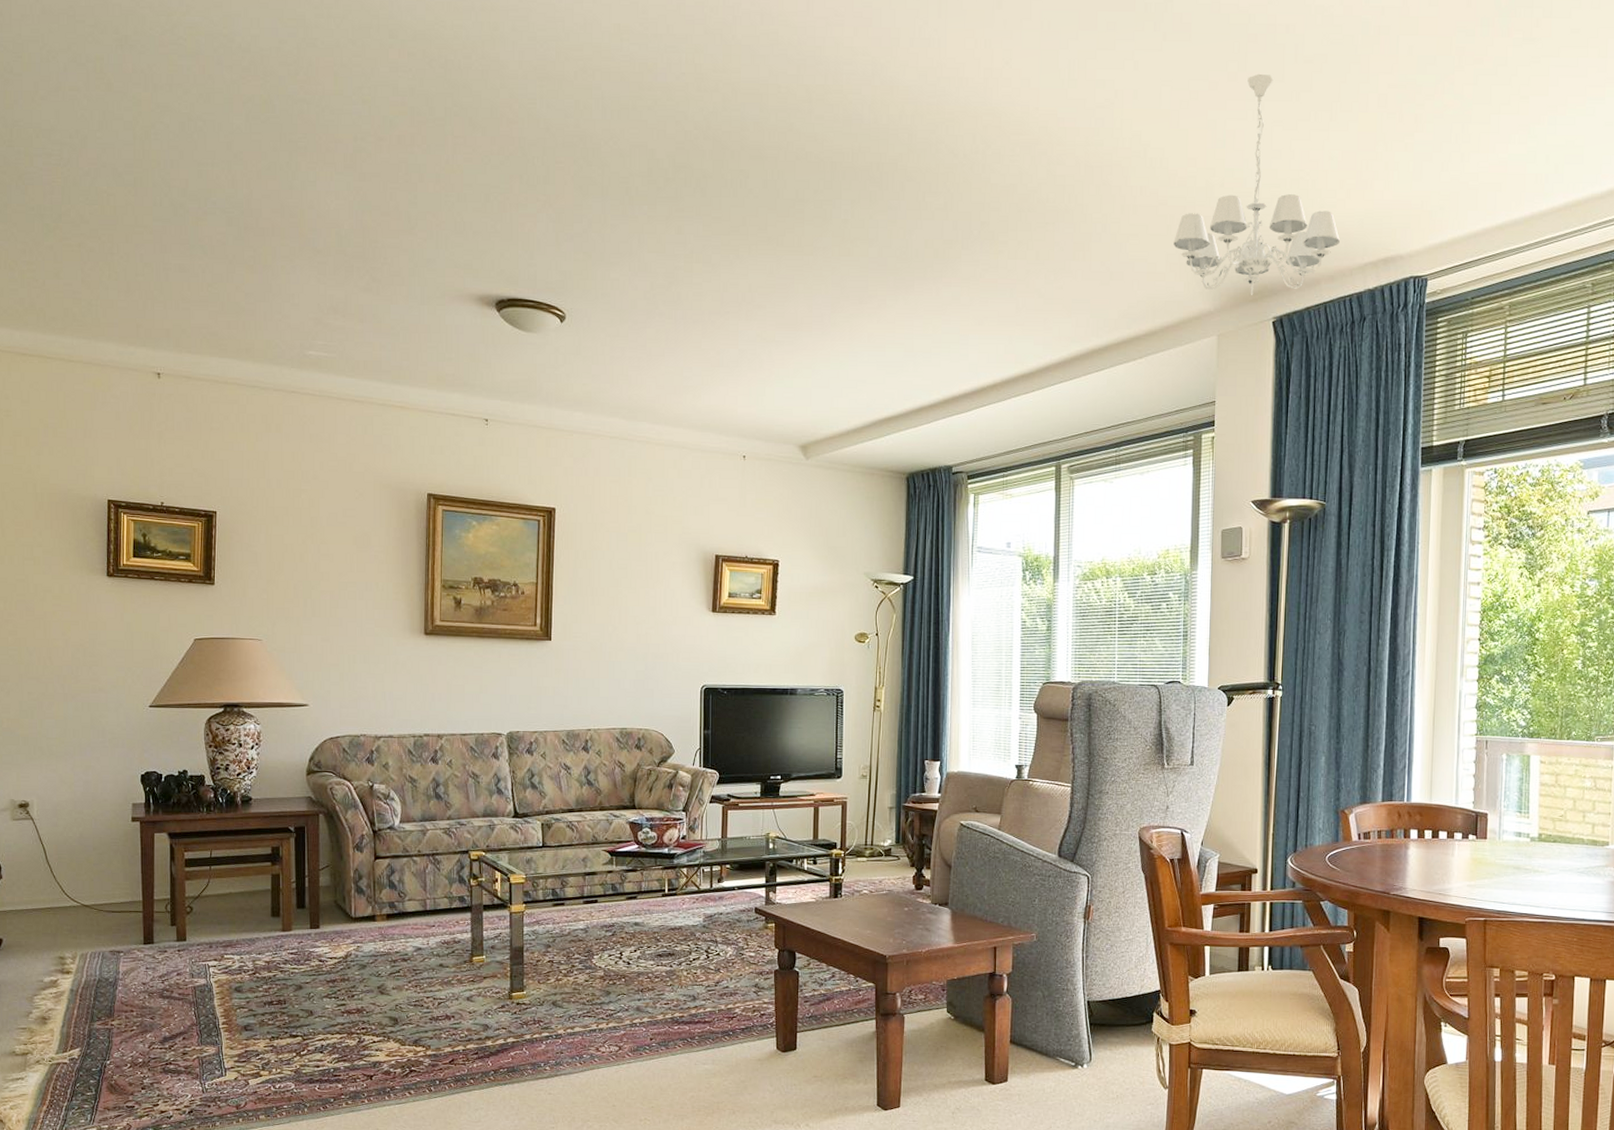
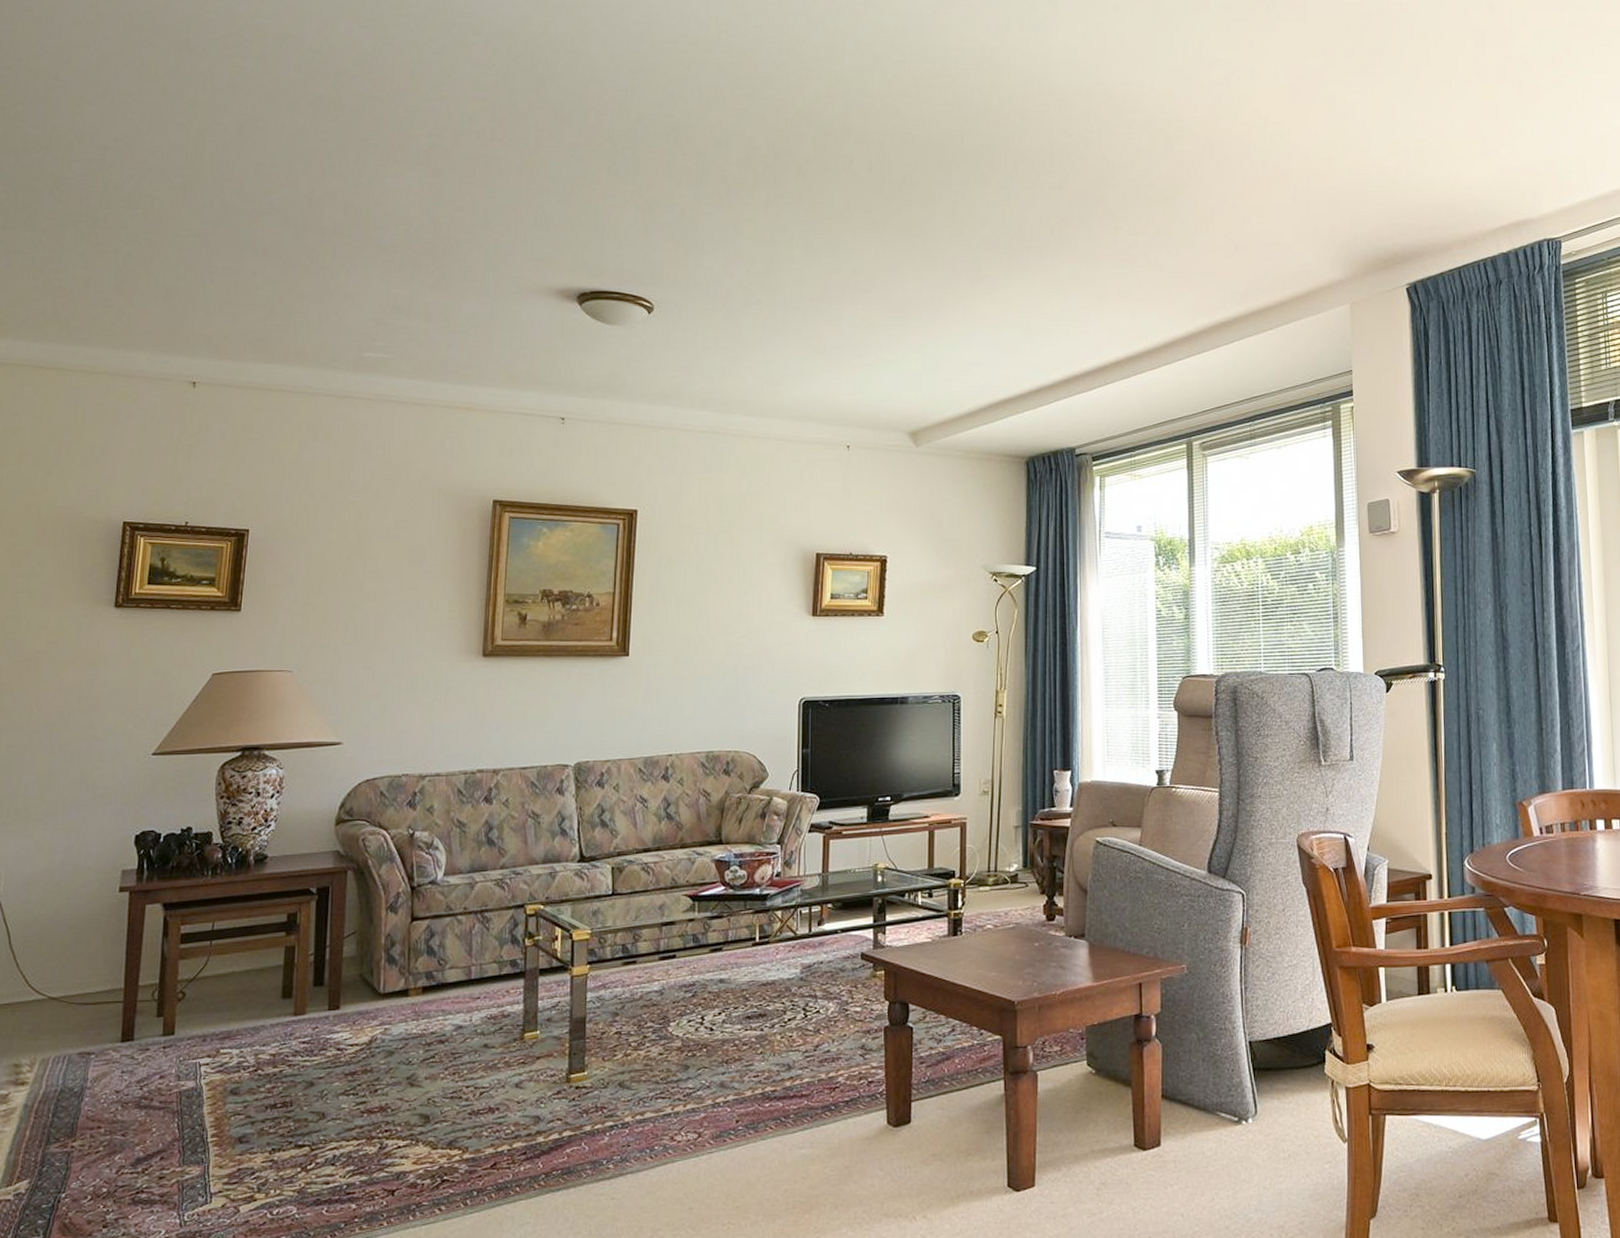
chandelier: present [1173,73,1340,295] -> none [1299,49,1469,262]

